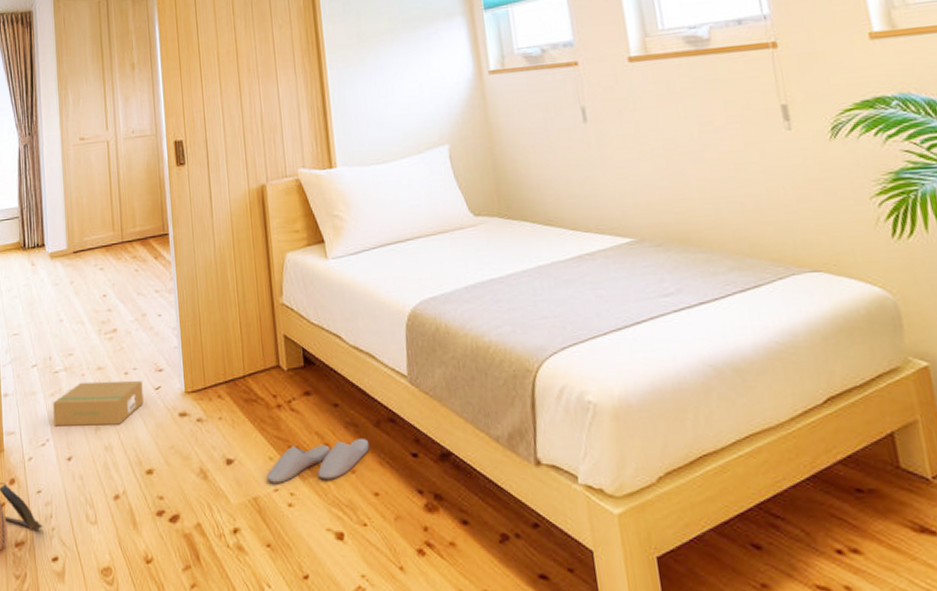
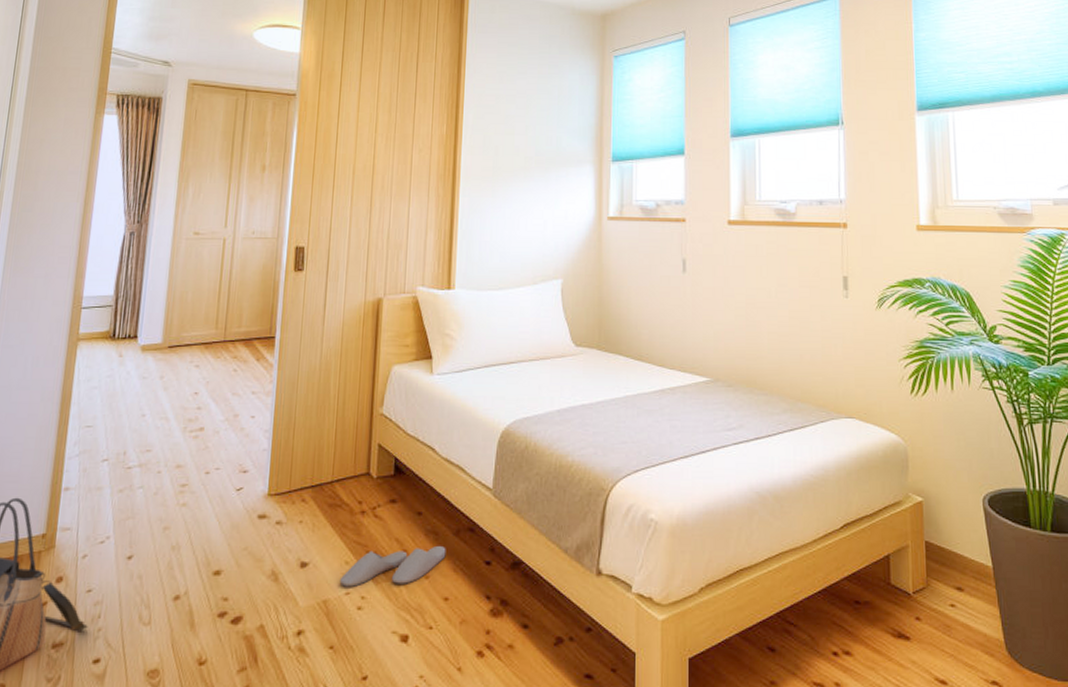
box: present [53,380,144,426] -> none [118,479,224,524]

